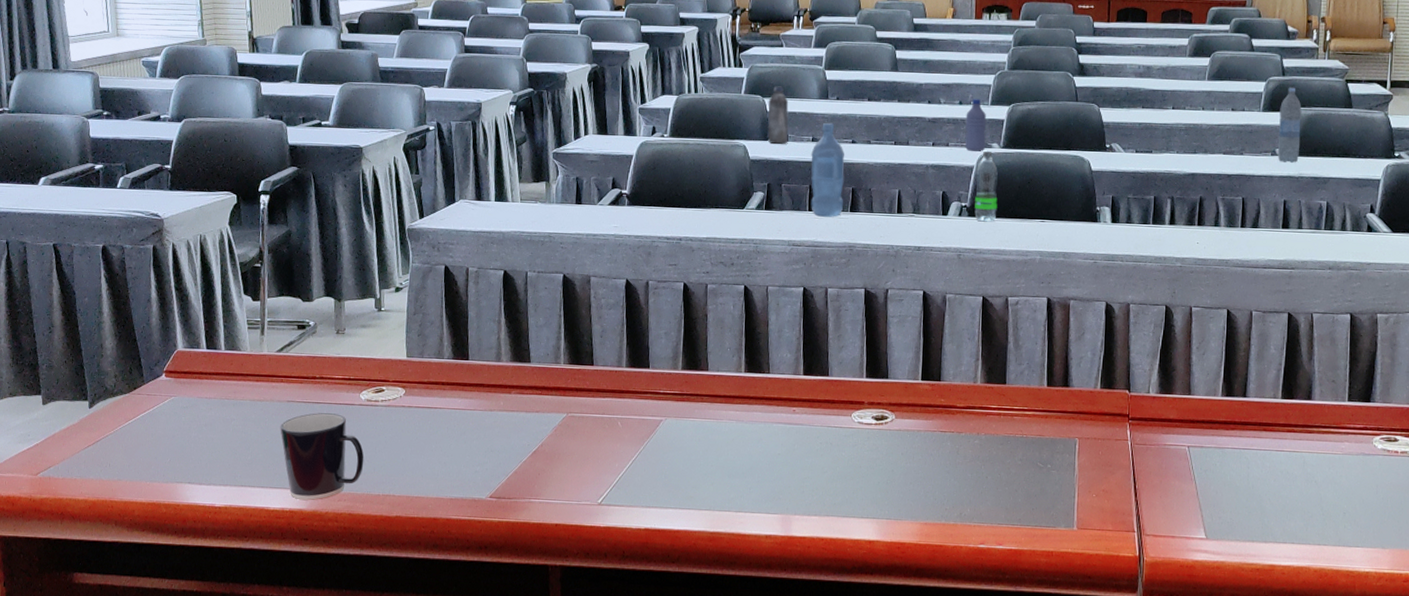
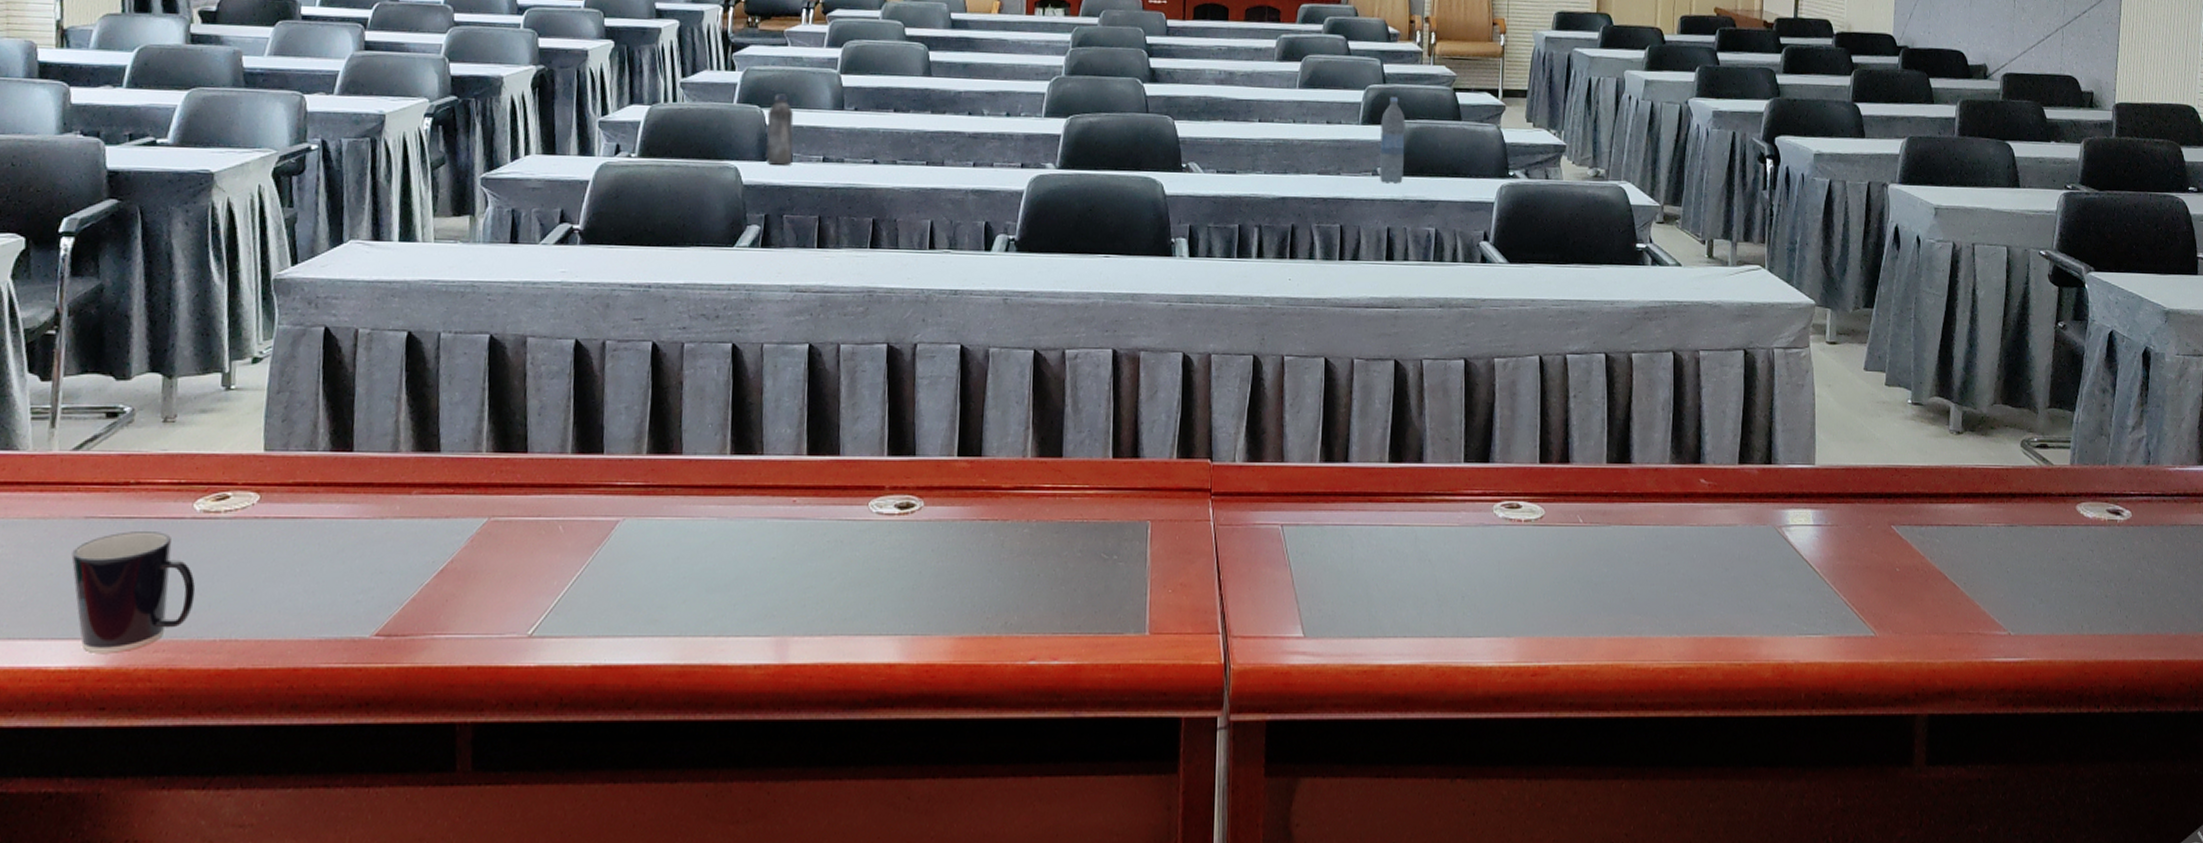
water bottle: present [811,122,845,217] -> none [820,138,865,256]
water bottle: present [965,99,986,151] -> none [1014,110,1039,173]
bottle: present [974,151,999,222] -> none [1024,173,1054,259]

